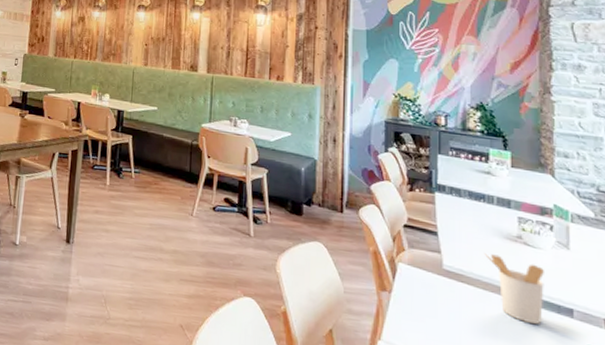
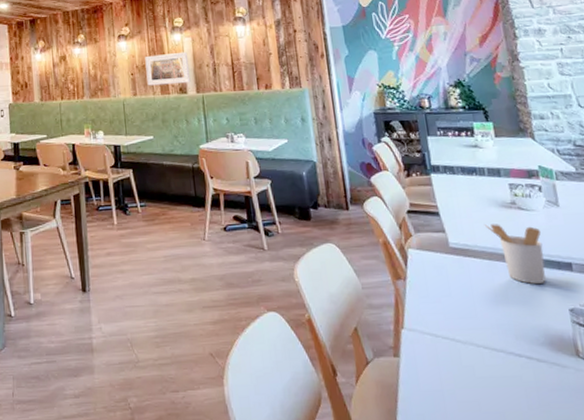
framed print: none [159,29,204,62] -> present [145,51,191,86]

